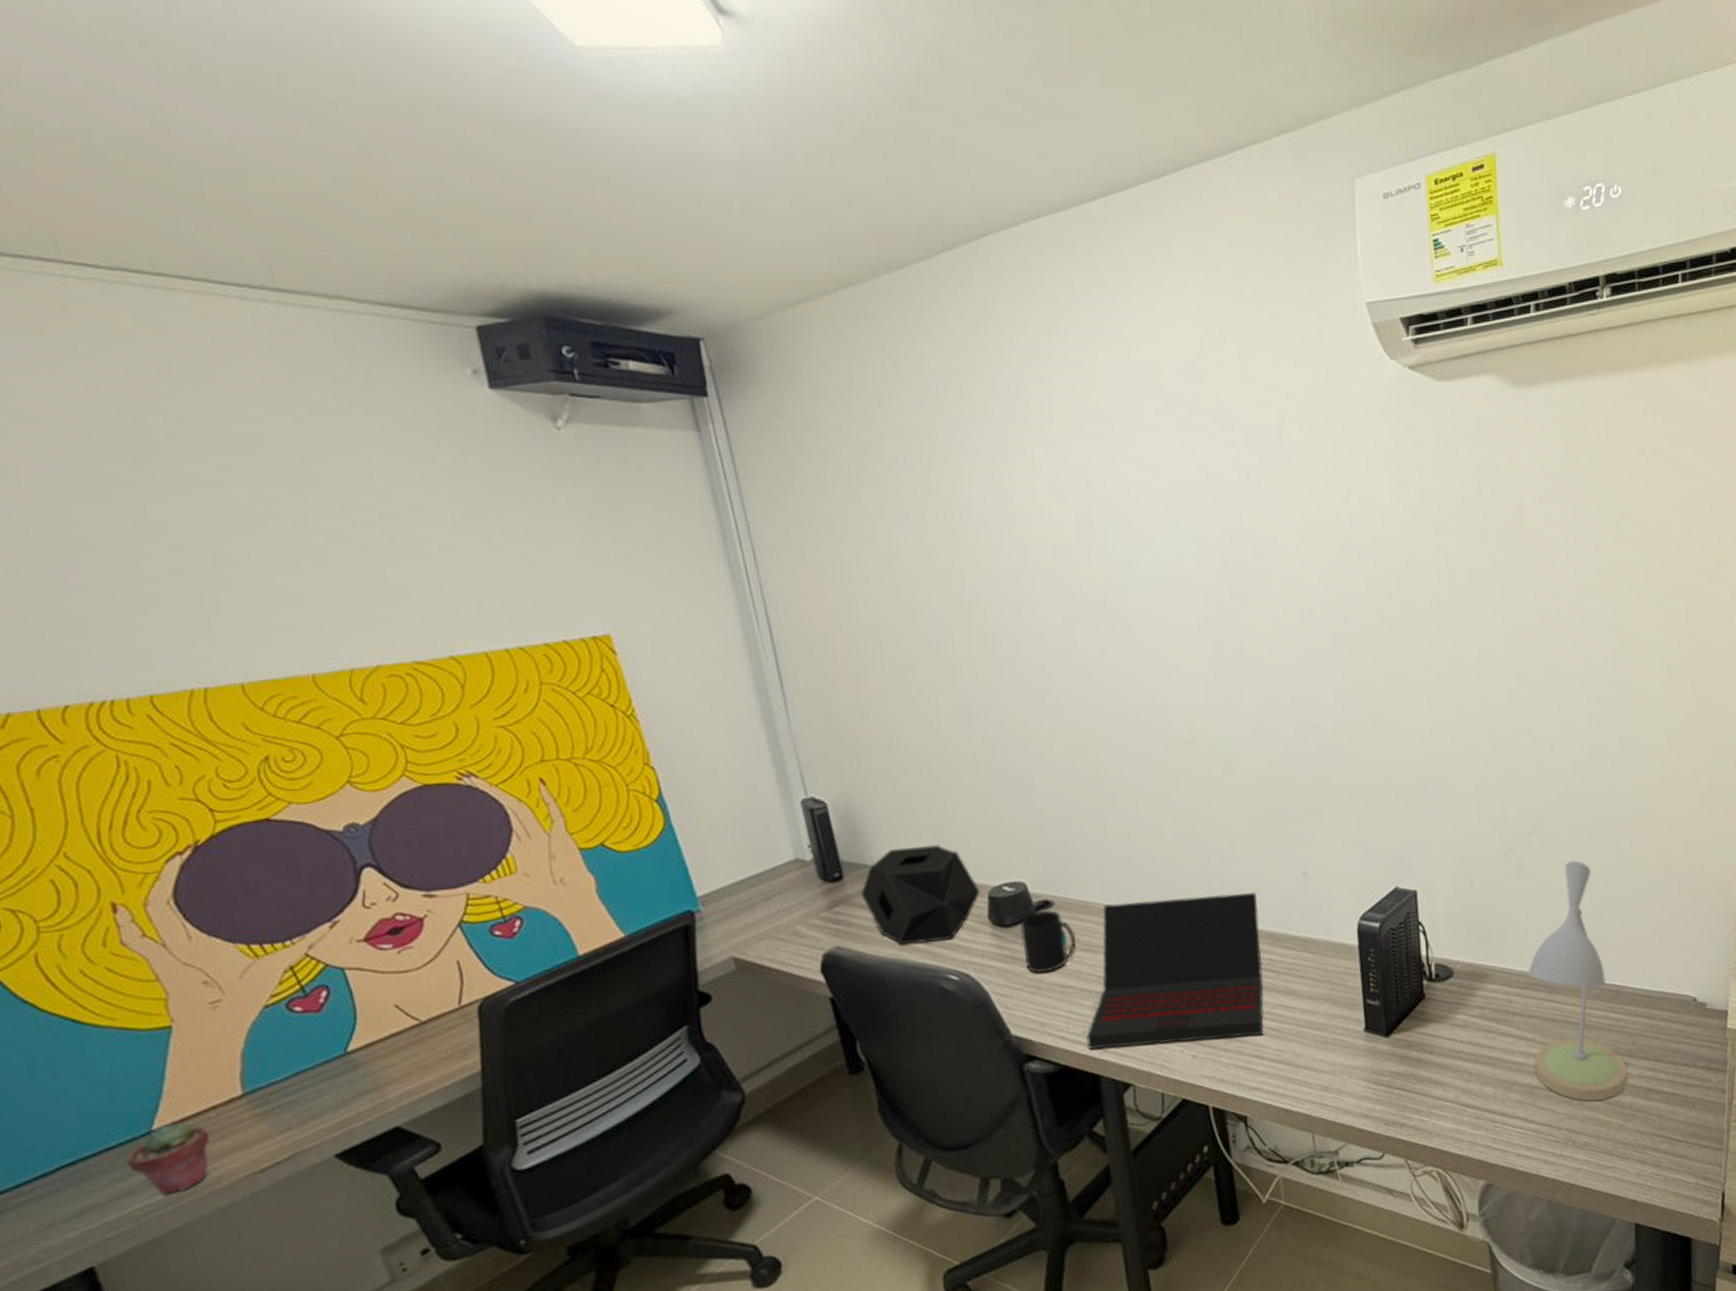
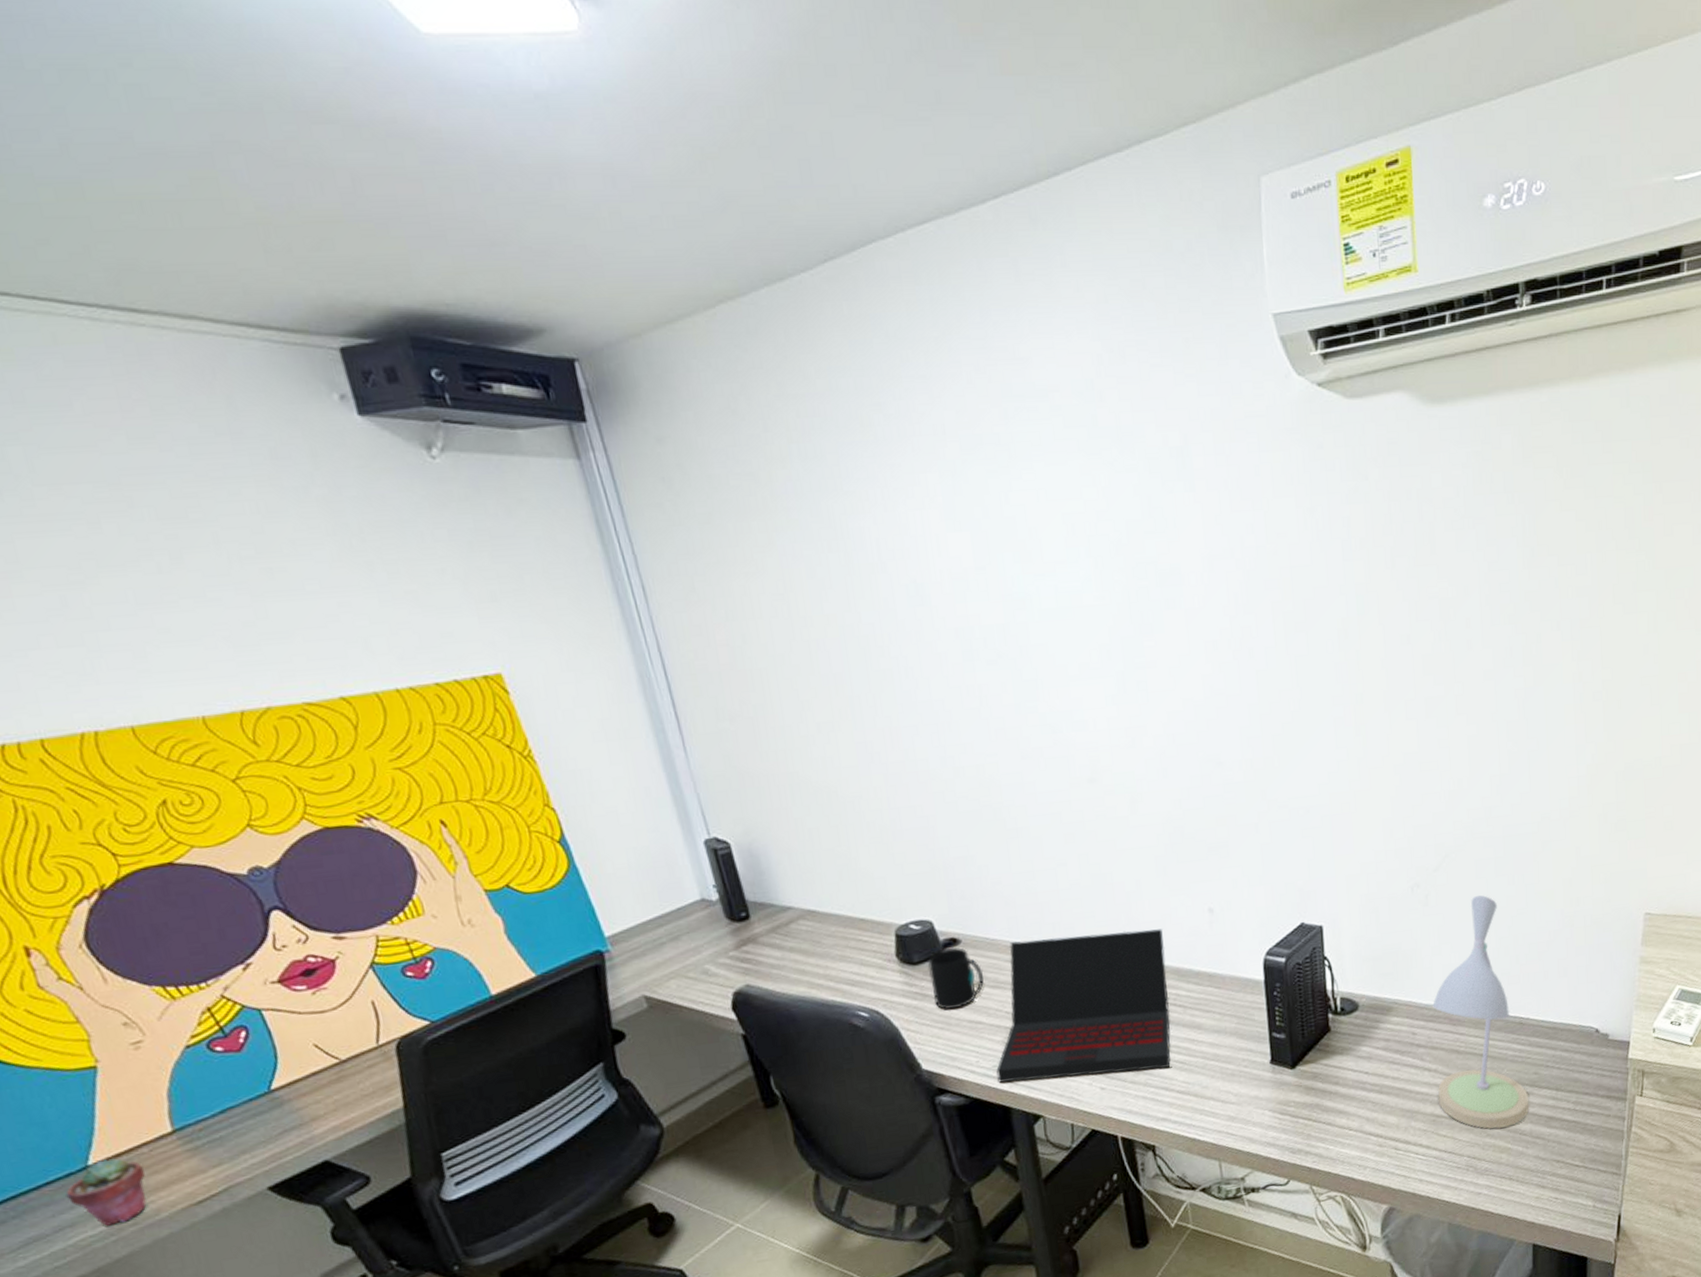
speaker: present [861,844,981,946] -> none [768,883,888,983]

